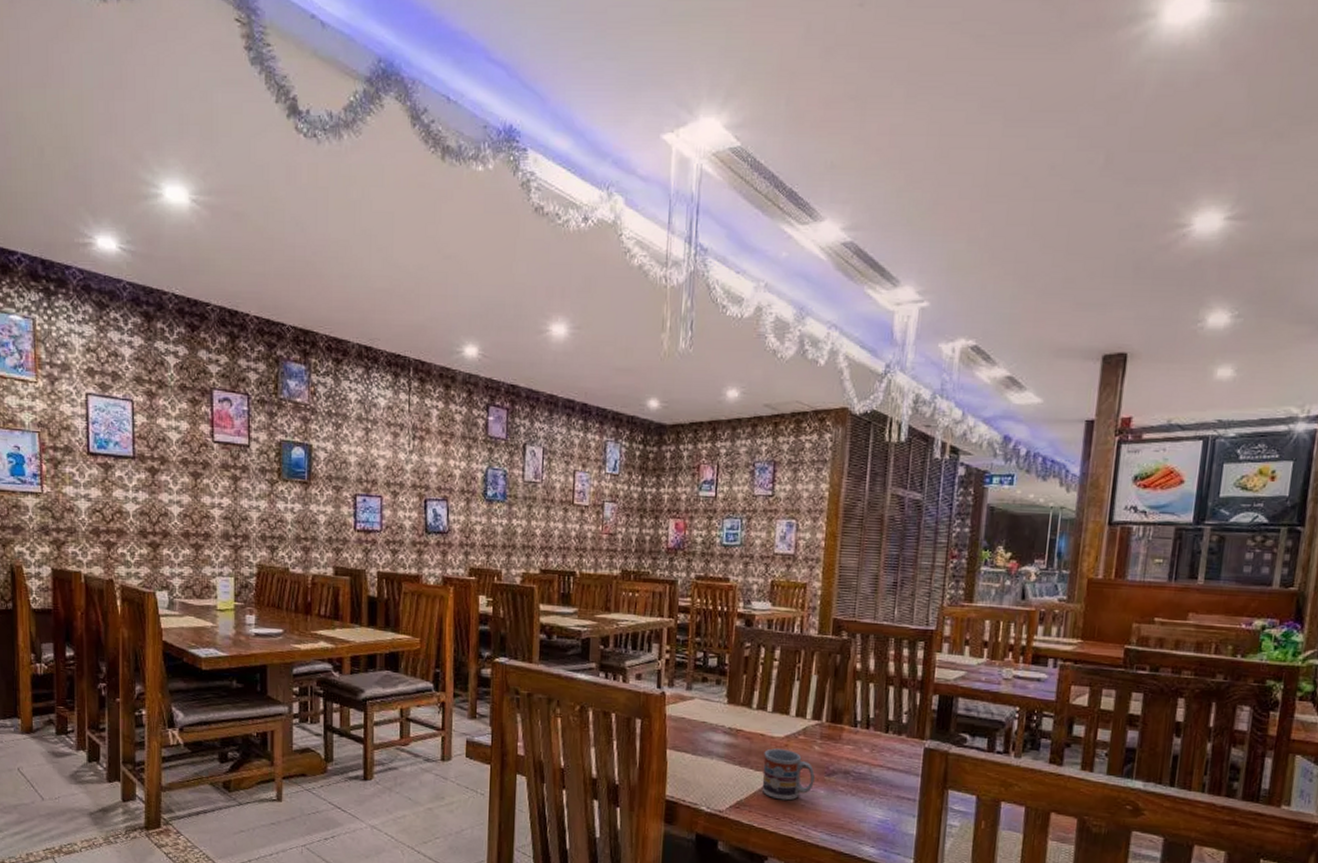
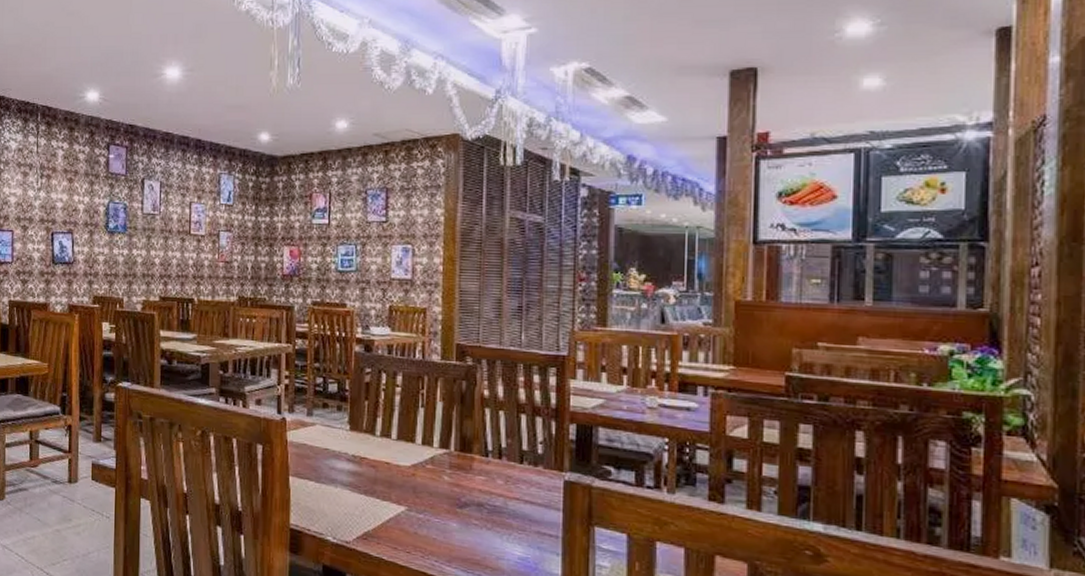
cup: present [761,748,815,801] -> none [389,477,446,533]

